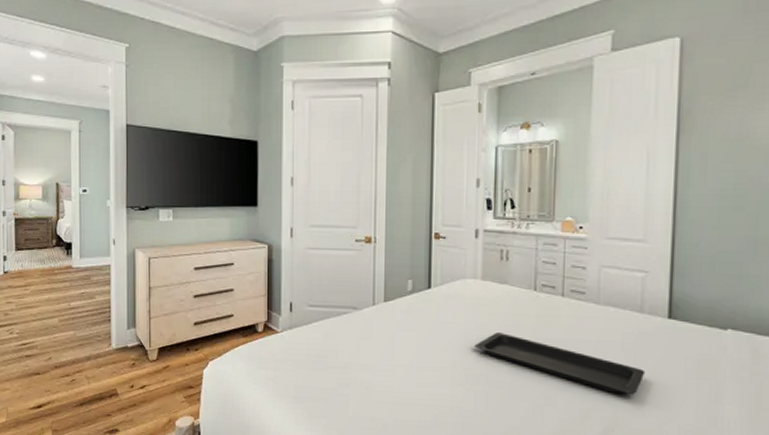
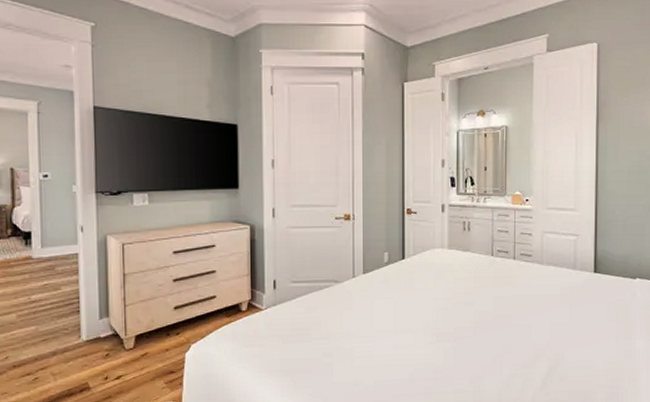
serving tray: present [475,332,646,395] -> none [444,294,579,339]

